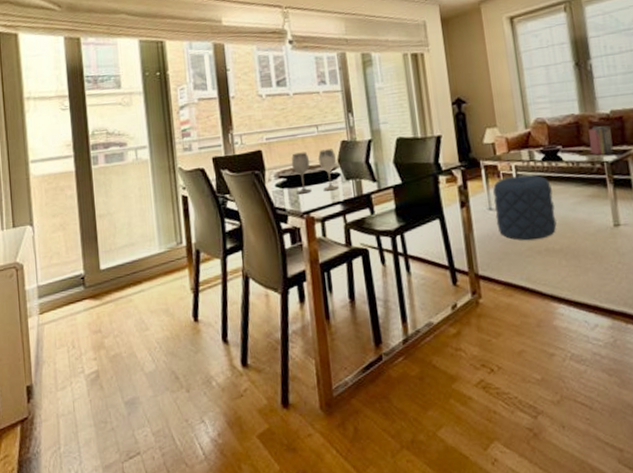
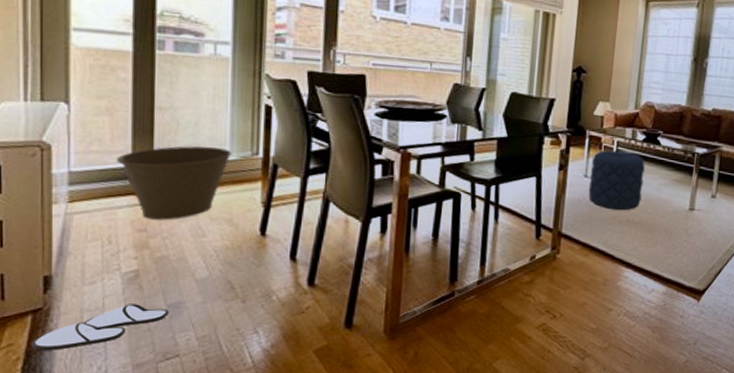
slippers: none [21,404,127,459] -> present [30,304,169,350]
basket: none [72,243,161,320] -> present [116,146,232,220]
wineglass: present [291,148,339,194] -> none [396,85,446,131]
books: present [588,125,614,155] -> none [686,119,710,147]

